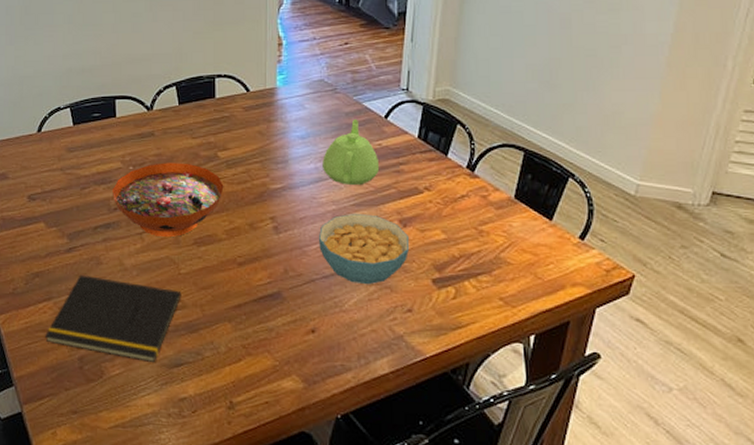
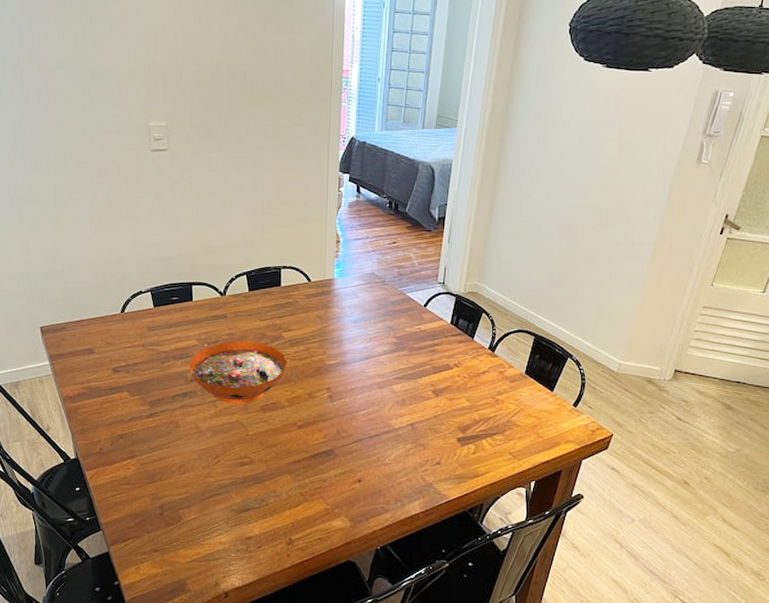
notepad: present [45,274,182,362] -> none [129,436,249,508]
cereal bowl: present [318,213,410,285] -> none [366,385,441,443]
teapot: present [323,120,379,185] -> none [371,307,418,362]

